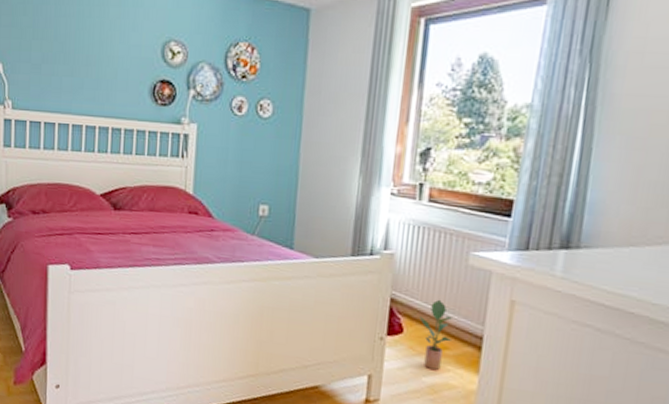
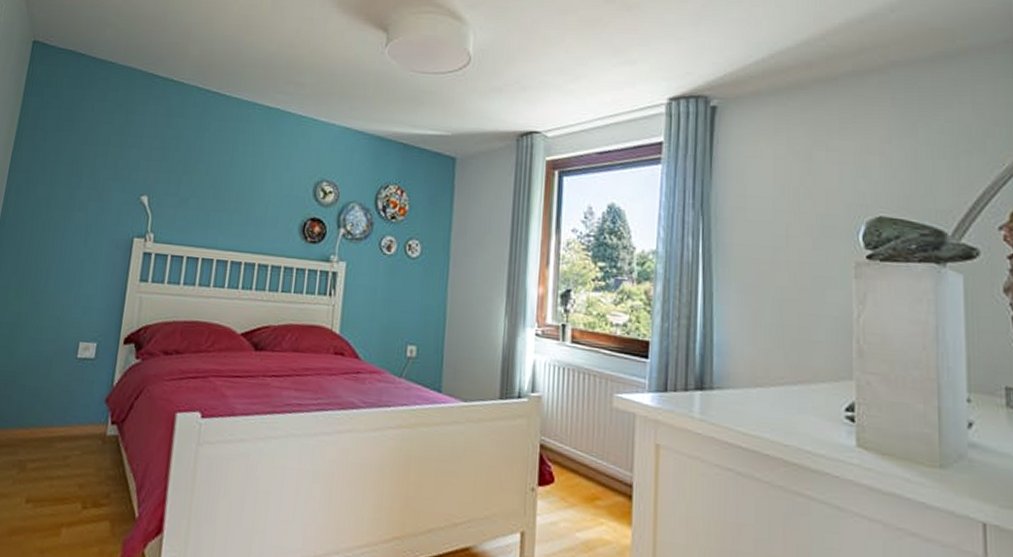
potted plant: present [419,299,453,371] -> none [569,444,603,525]

